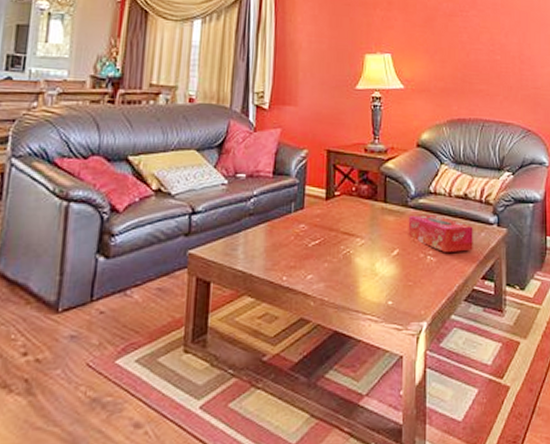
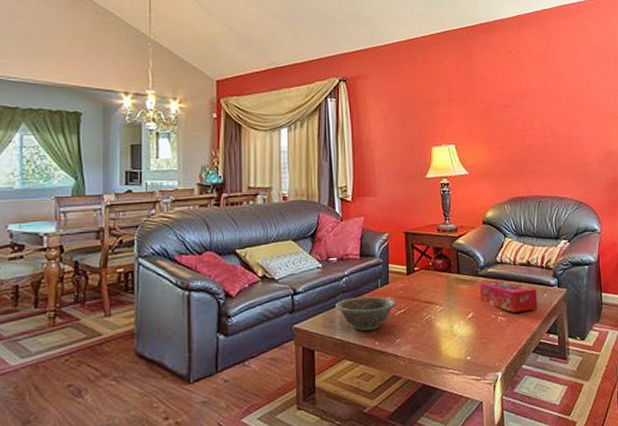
decorative bowl: none [239,221,312,262] -> present [335,296,397,331]

